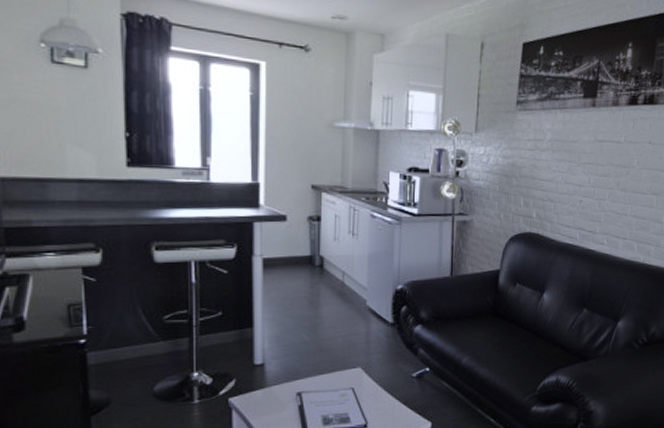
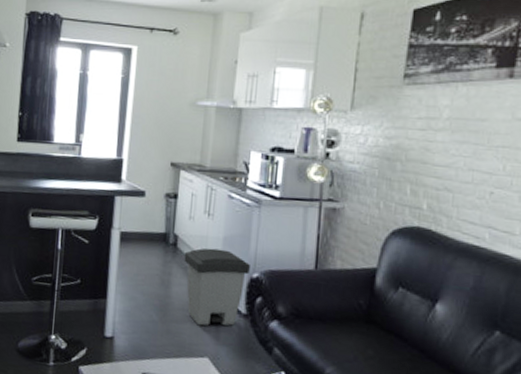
trash can: none [331,266,394,340] -> present [184,248,250,326]

